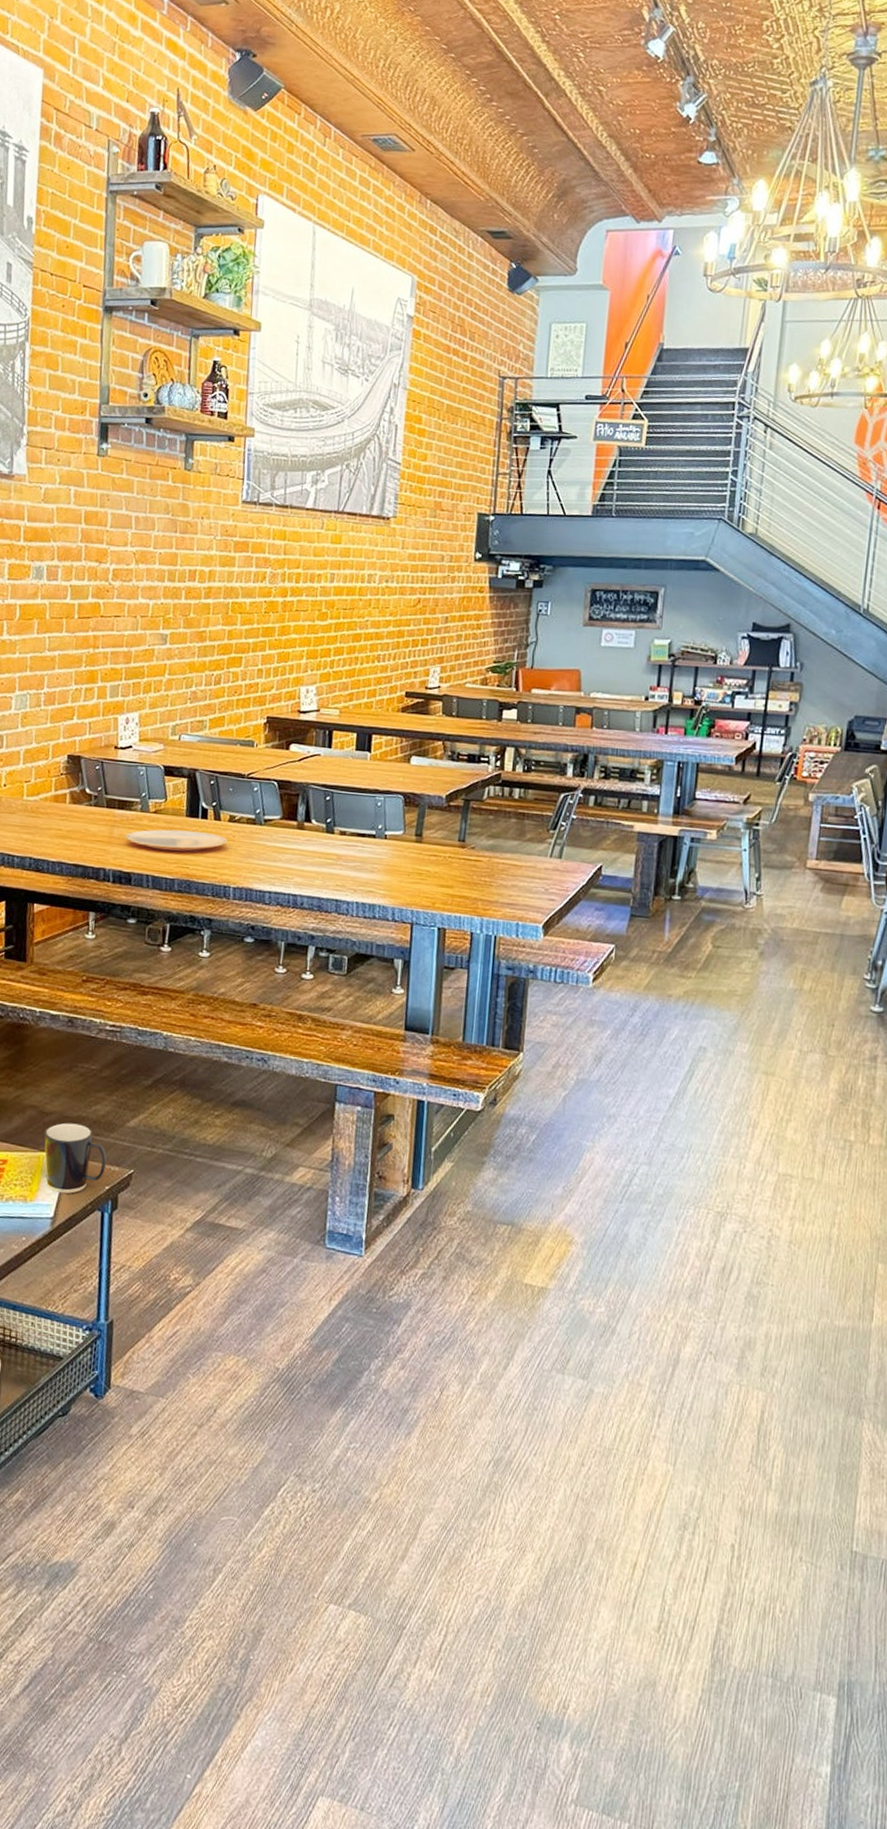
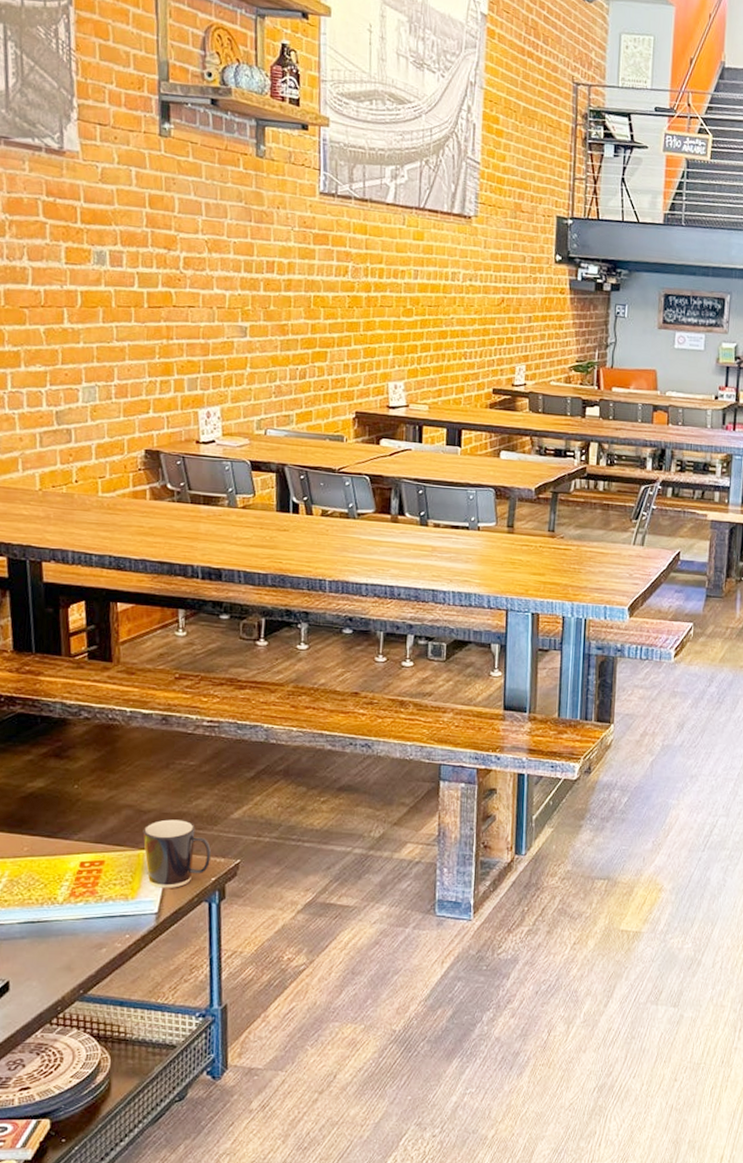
plate: present [125,829,227,852] -> none [212,524,320,546]

